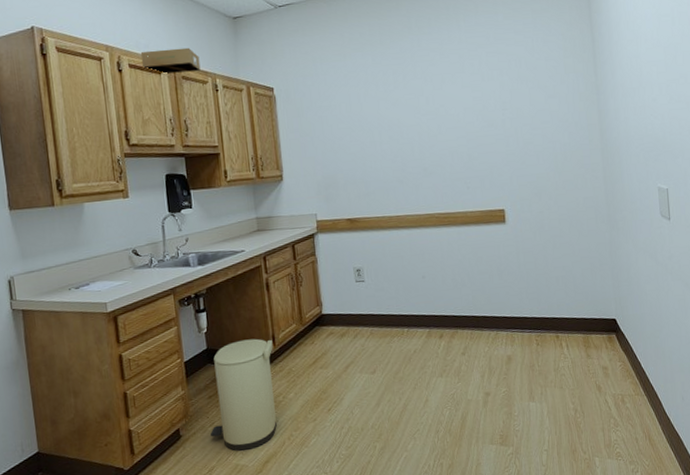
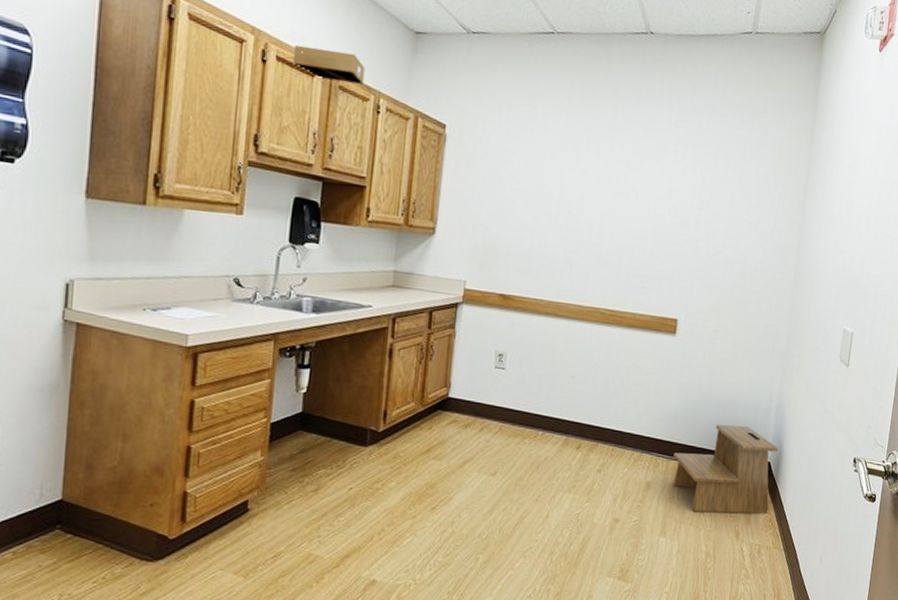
pedal bin: present [209,338,277,451] -> none [284,409,383,539]
step stool: none [526,290,624,375] -> present [672,425,779,514]

